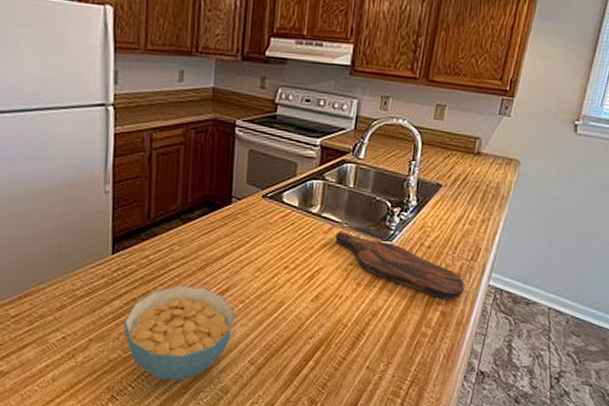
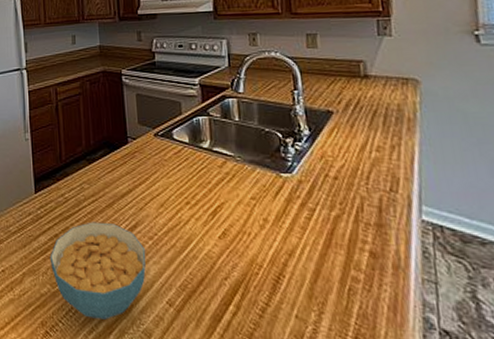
cutting board: present [335,232,465,299] -> none [230,166,392,237]

